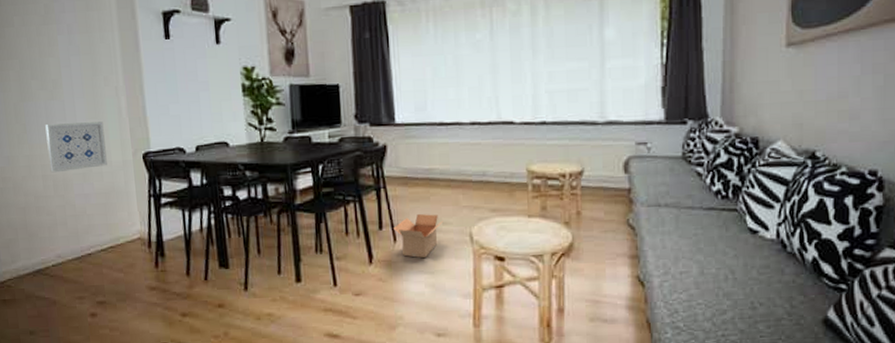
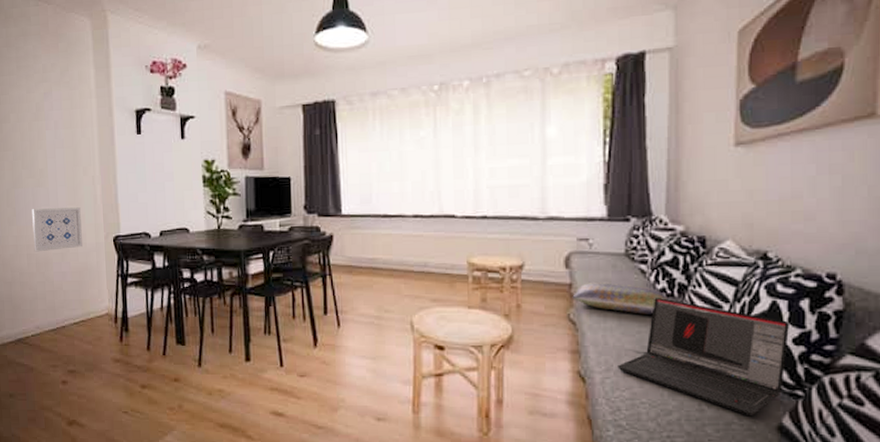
cardboard box: present [393,213,444,259] -> none [337,300,386,344]
cushion: none [631,186,724,217] -> present [572,282,669,314]
laptop: none [675,199,836,311] -> present [618,297,790,415]

